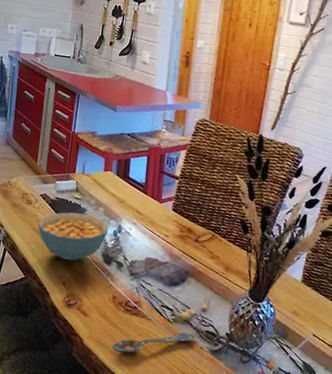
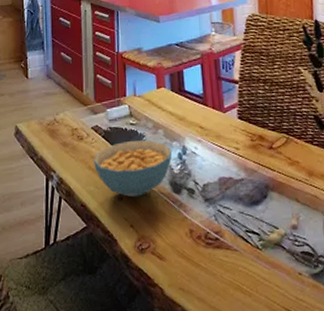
spoon: present [112,332,195,354] -> none [198,257,290,298]

